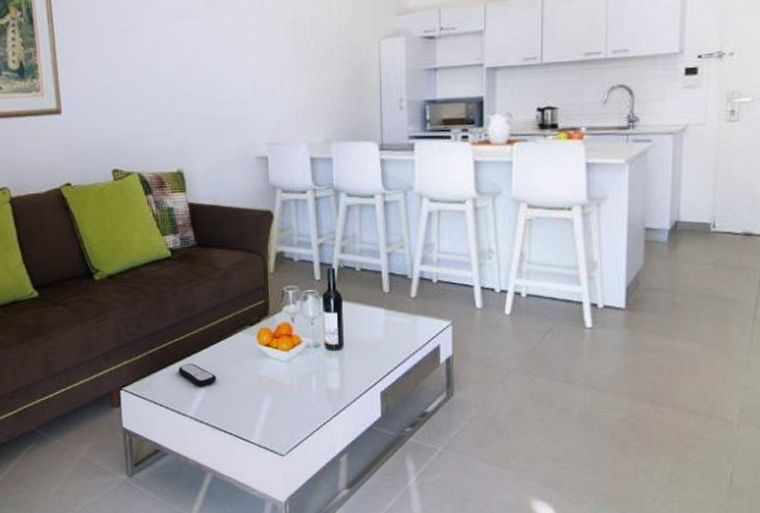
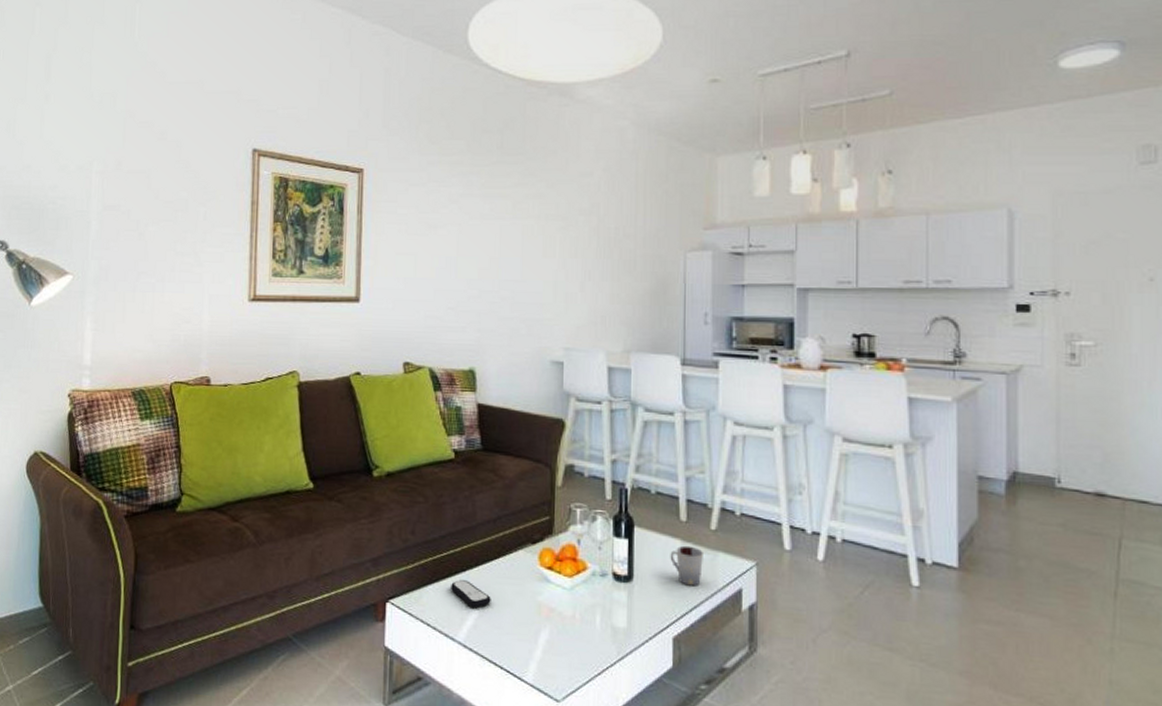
cup: none [375,313,405,348] -> present [670,545,703,586]

